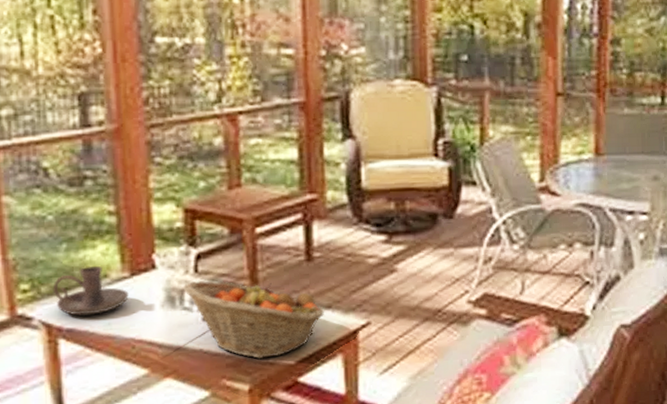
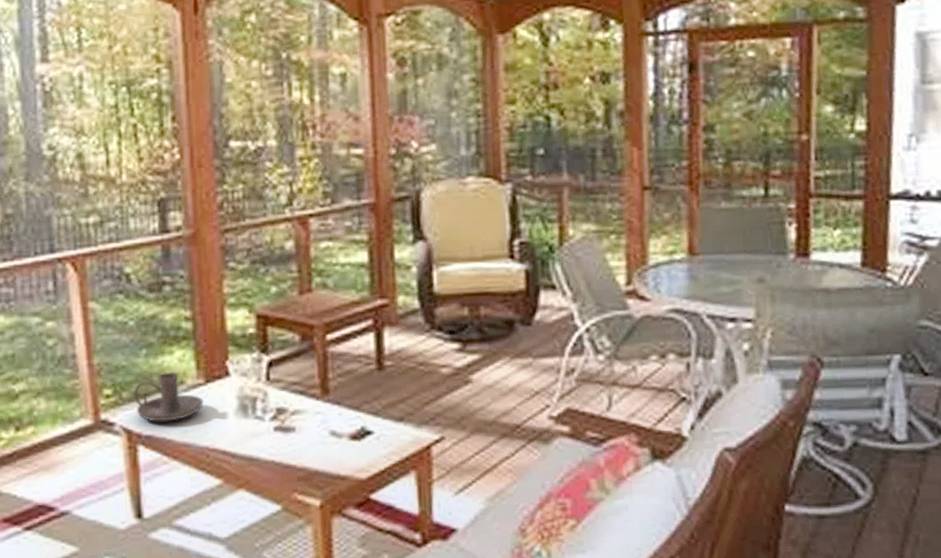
fruit basket: present [183,280,325,359] -> none [255,388,397,472]

